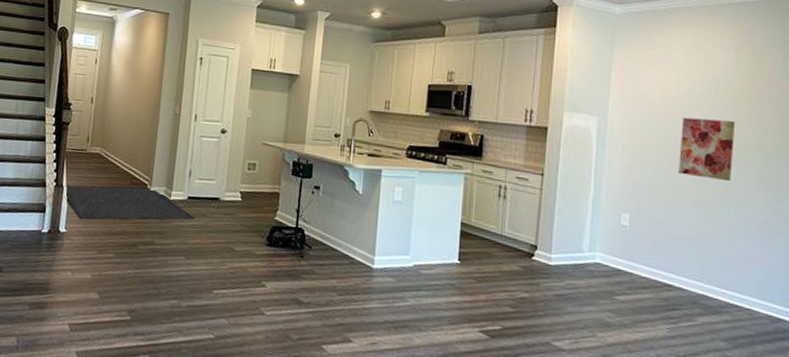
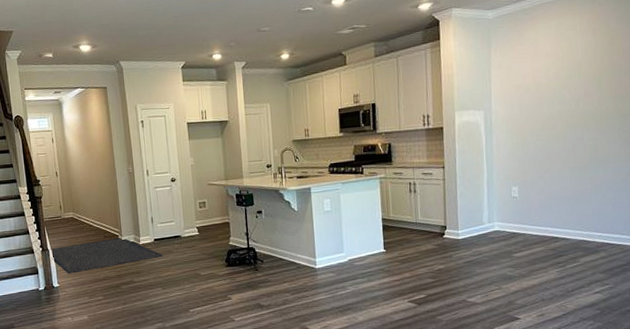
wall art: present [678,117,736,182] -> none [553,94,599,147]

